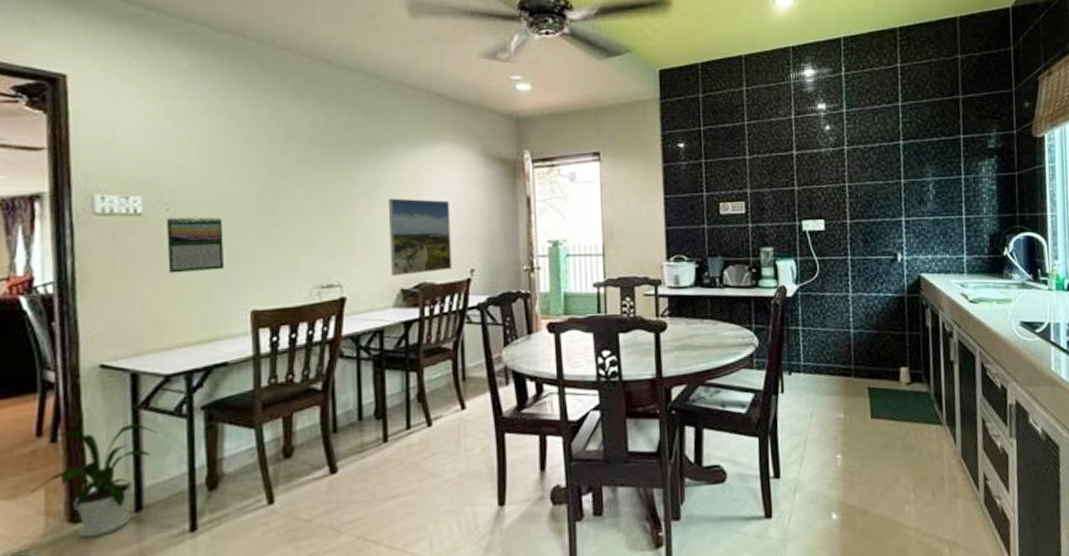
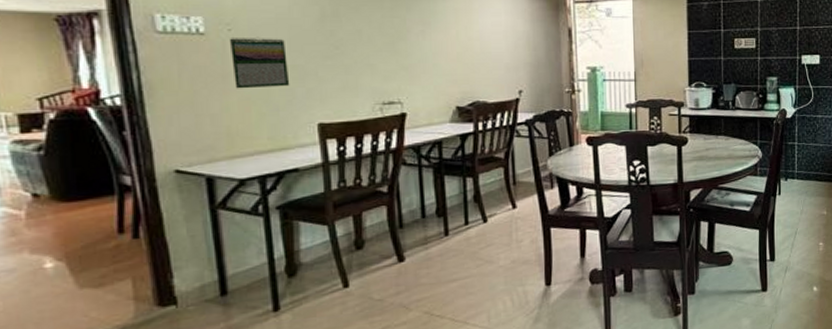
house plant: present [28,423,158,538] -> none [116,221,237,319]
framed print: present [388,198,451,276] -> none [442,26,502,95]

